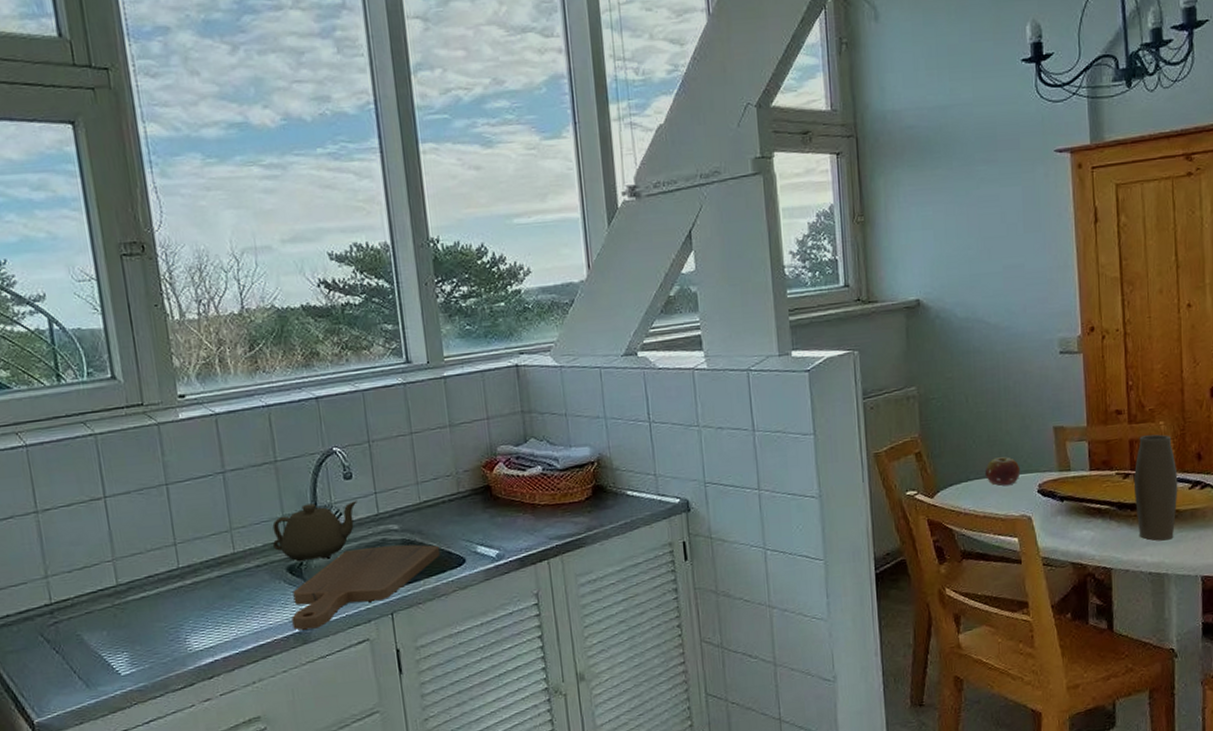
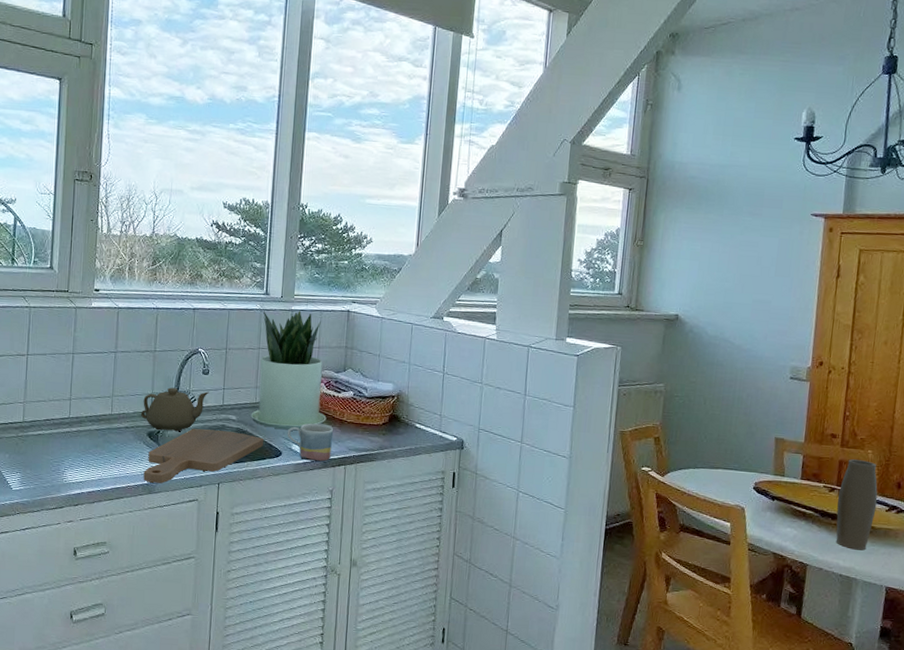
planter: none [407,376,514,531] -> present [251,311,327,430]
mug: none [467,513,528,563] -> present [287,423,334,462]
fruit: present [985,456,1021,486] -> none [710,454,742,479]

